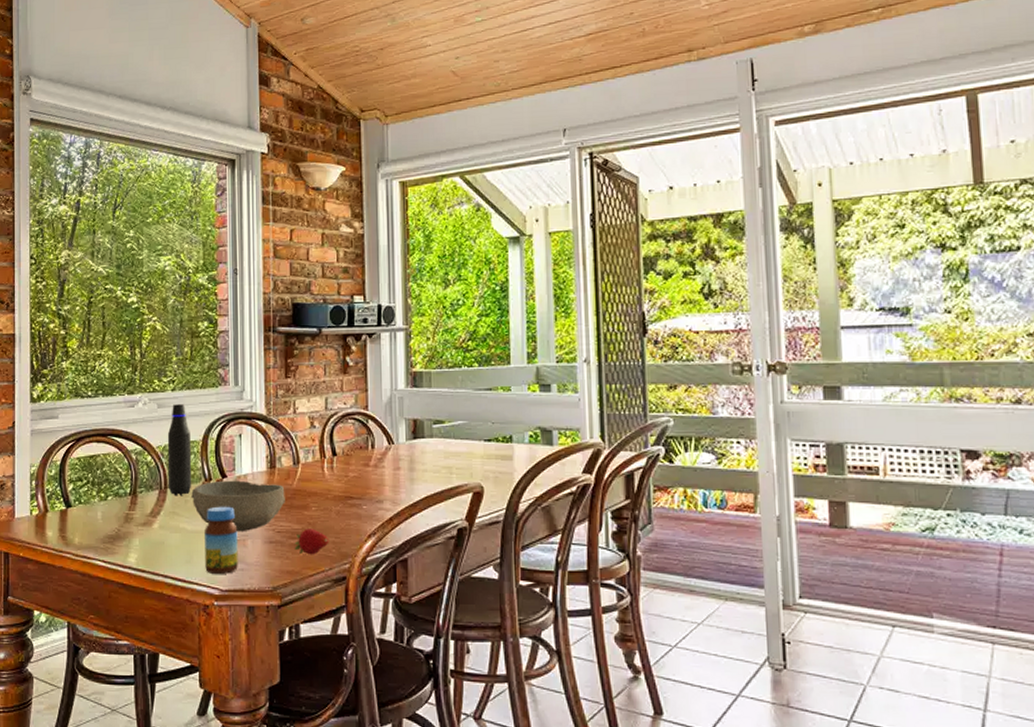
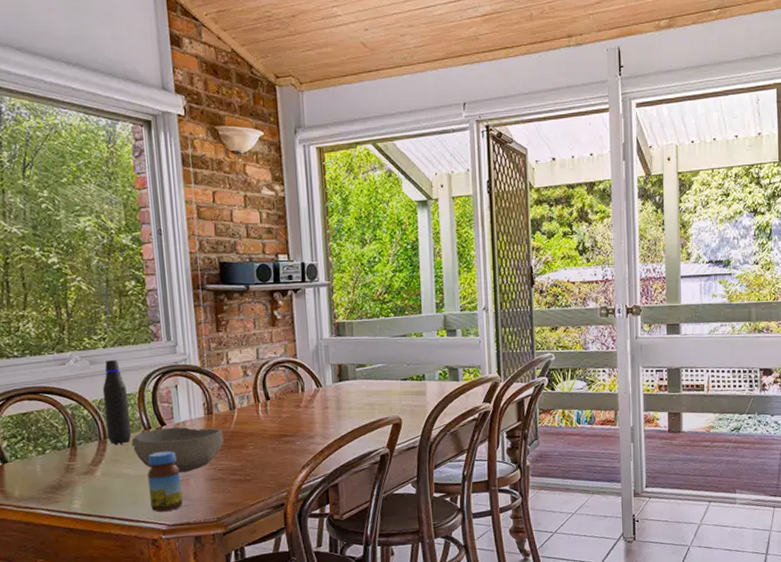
fruit: present [294,529,329,555] -> none [235,465,267,488]

